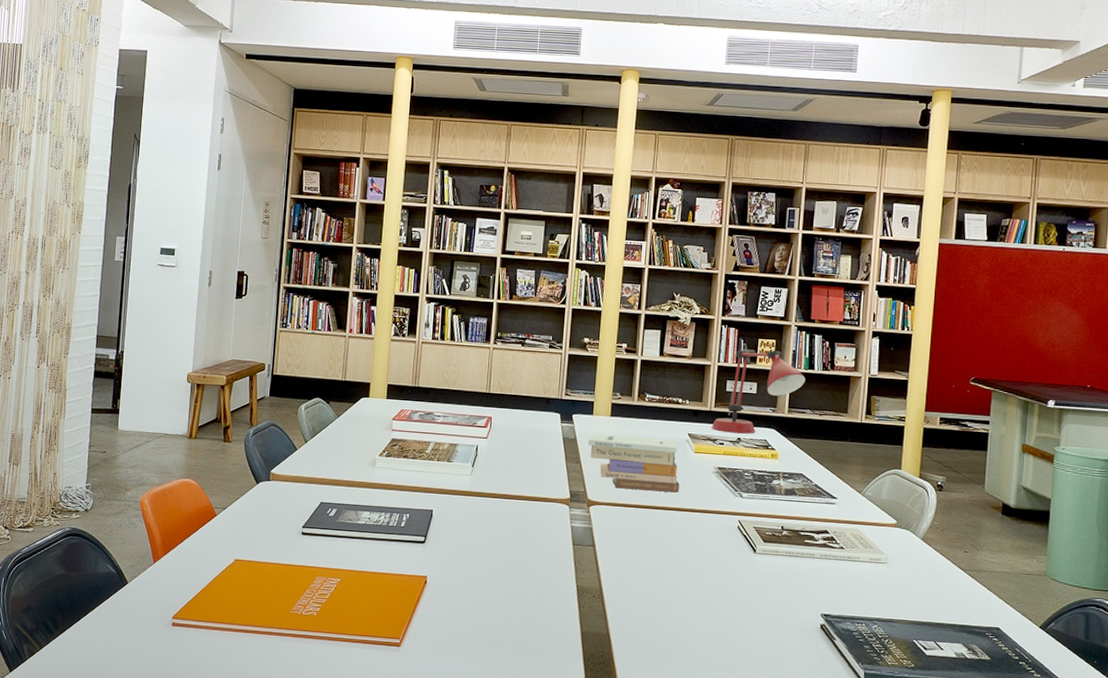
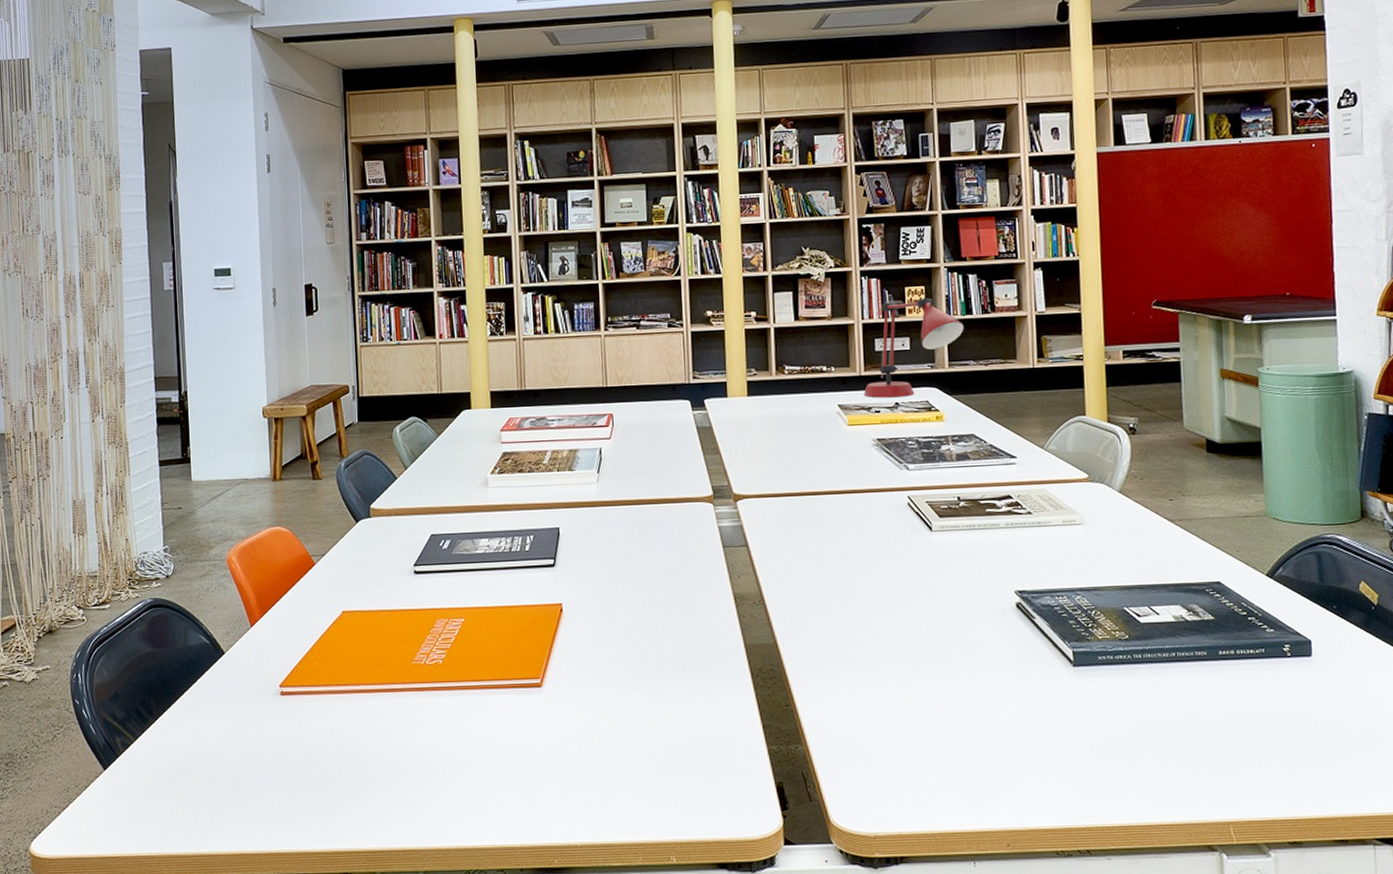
books: present [589,433,680,493] -> none [726,414,836,477]

